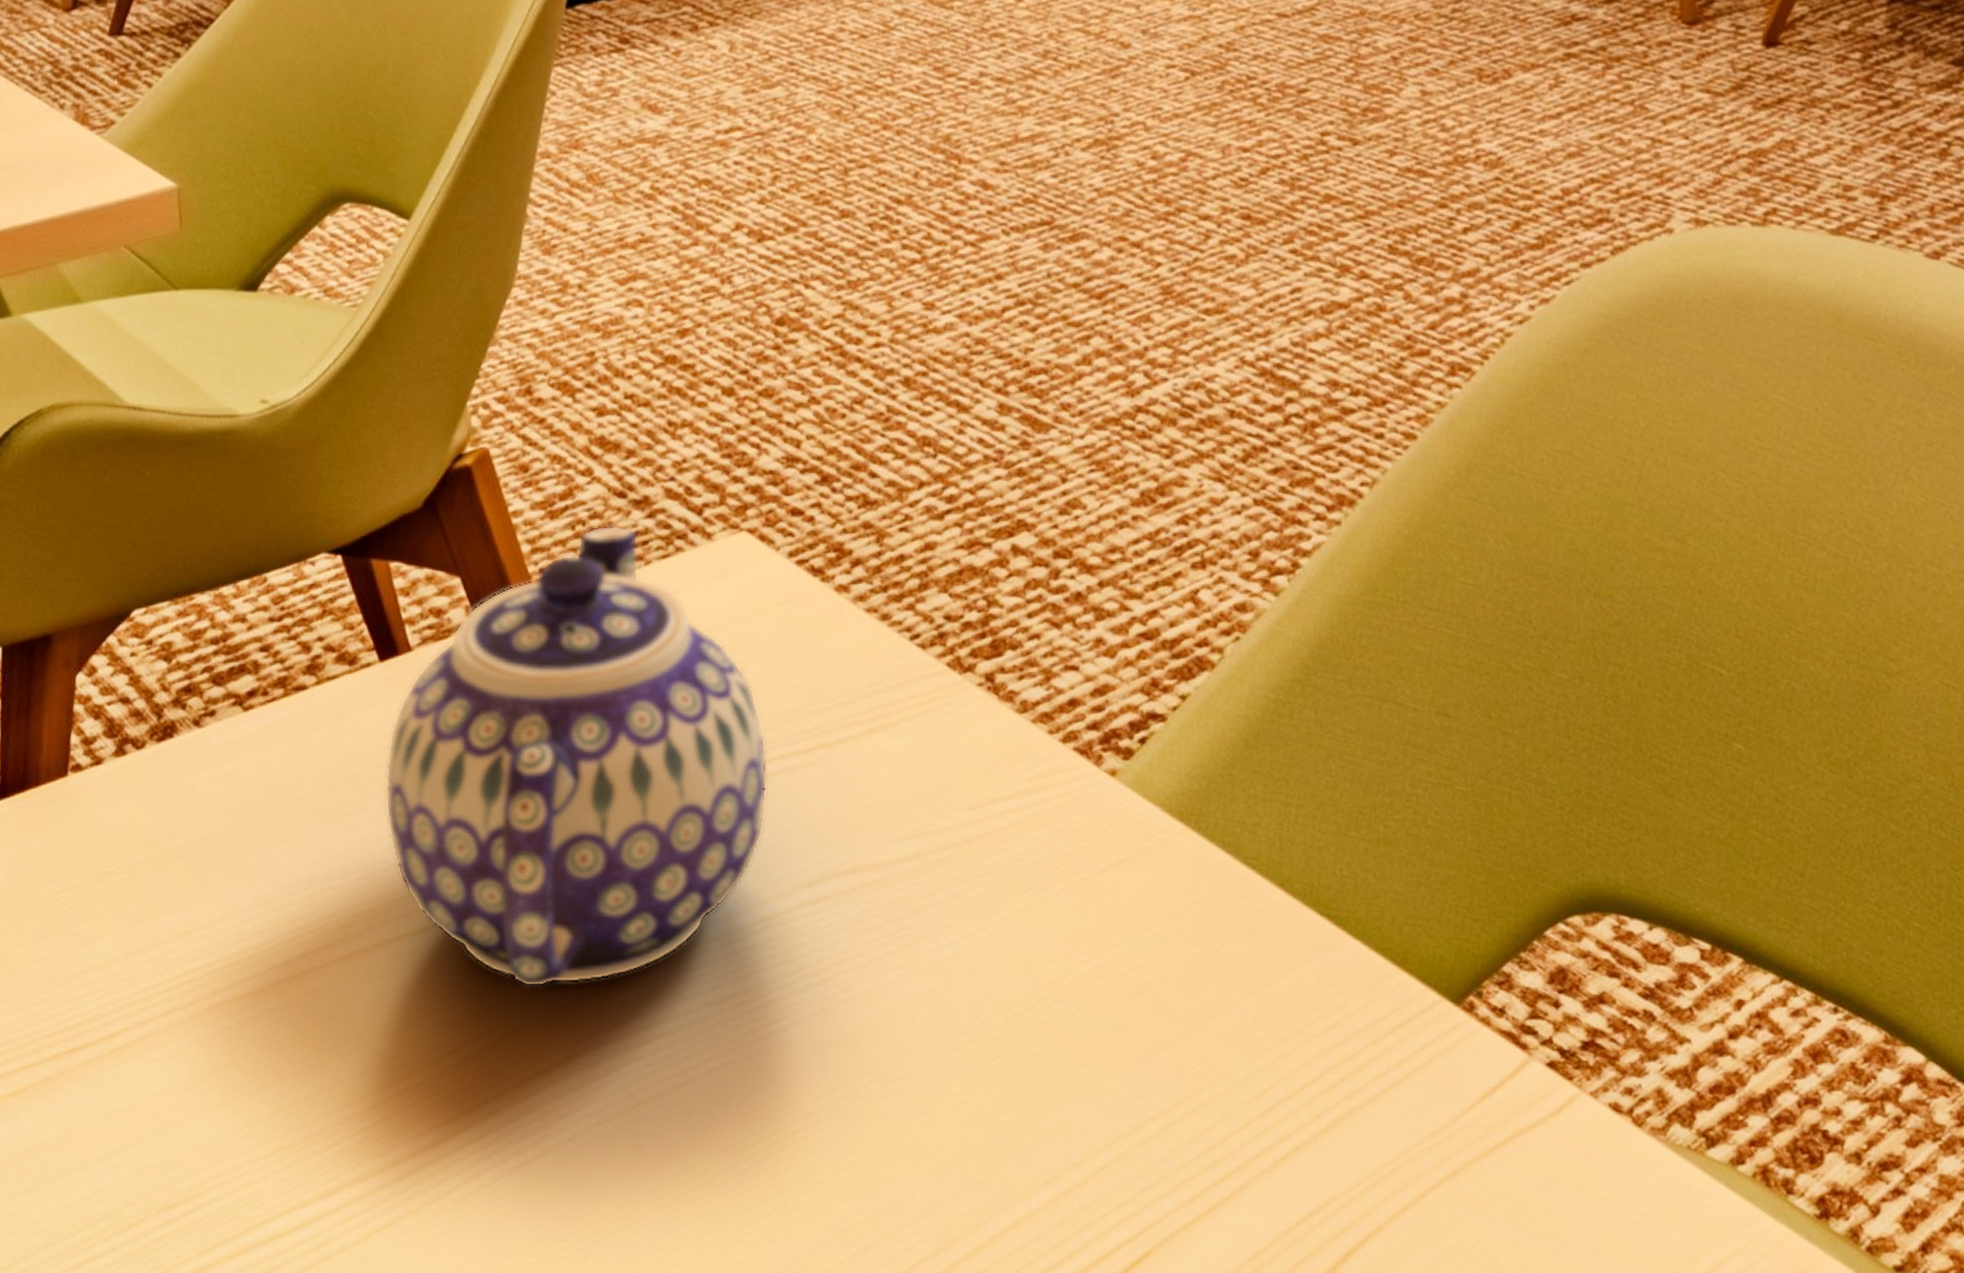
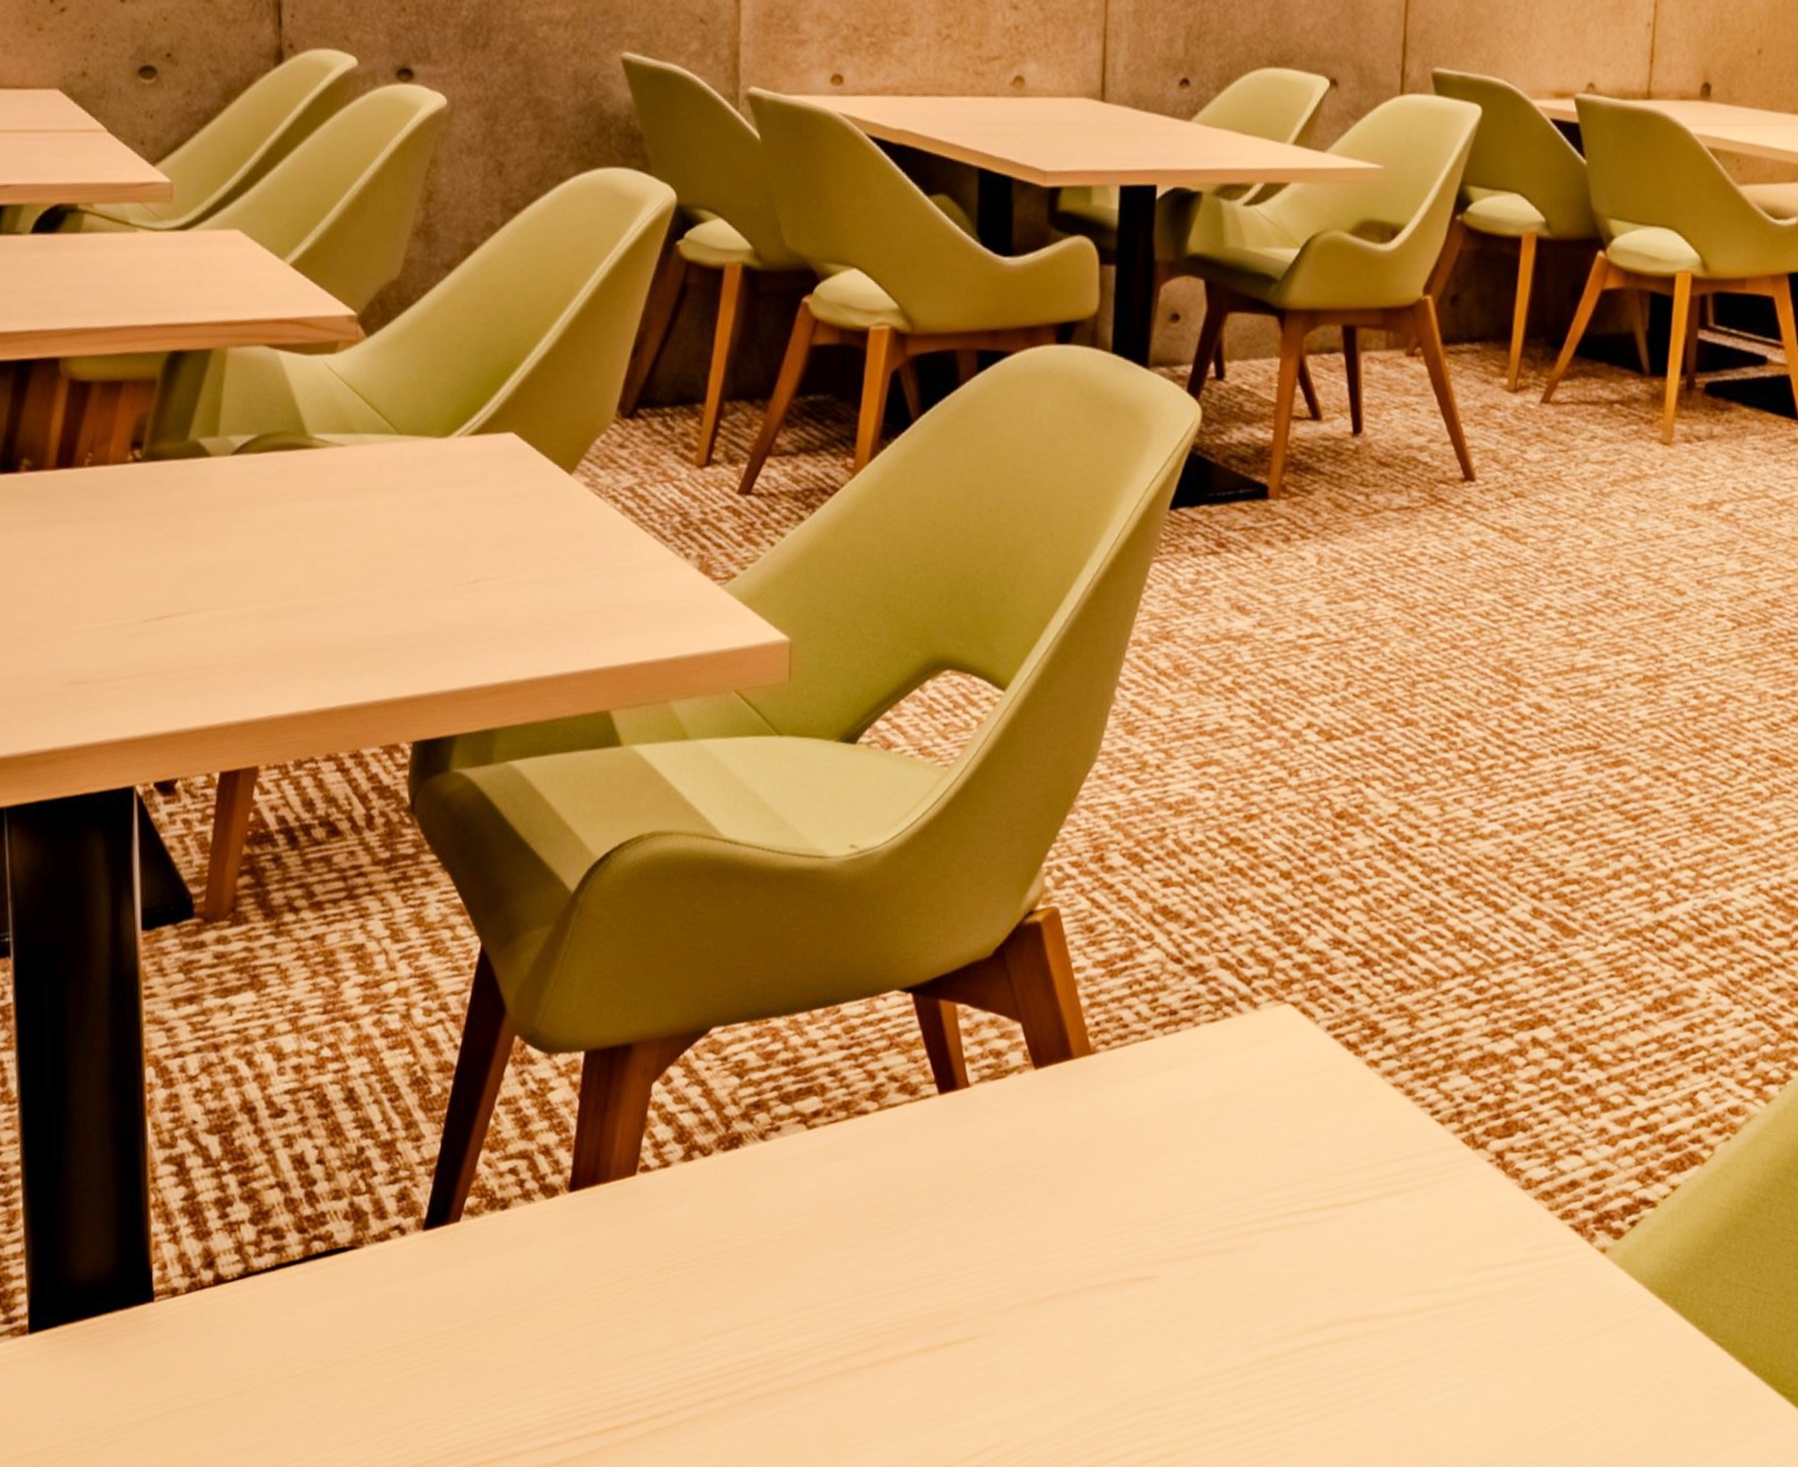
teapot: present [385,525,768,988] -> none [931,987,1290,1403]

